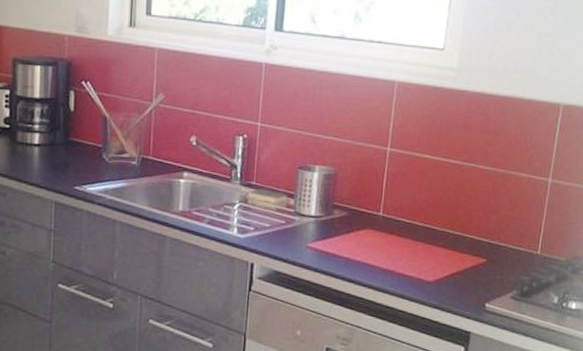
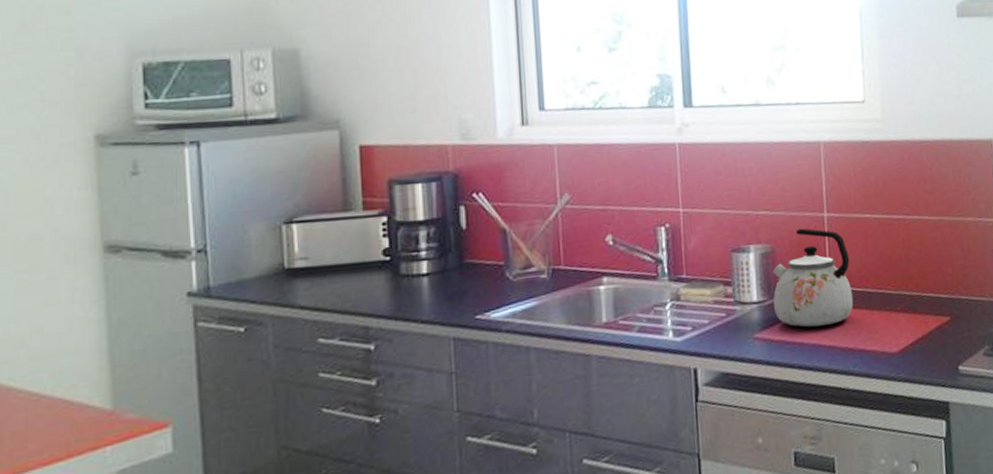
kettle: none [328,158,404,247] -> present [772,228,853,328]

